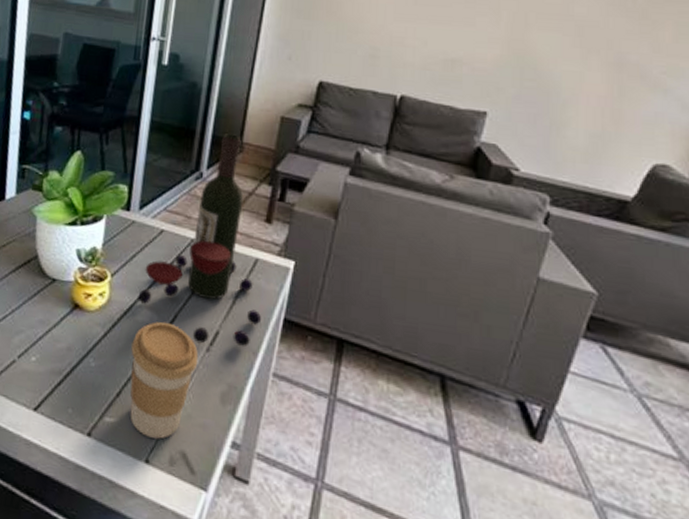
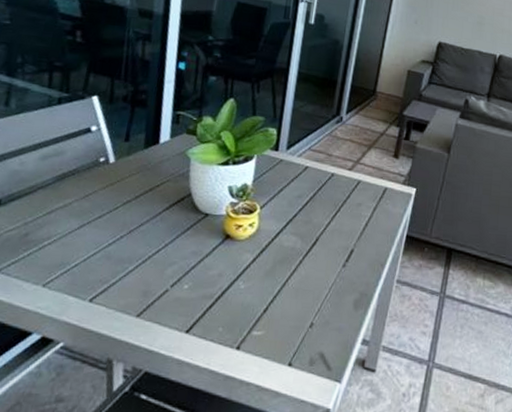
coffee cup: present [130,321,199,439] -> none [275,245,336,345]
wine bottle: present [138,133,262,347] -> none [284,84,389,261]

